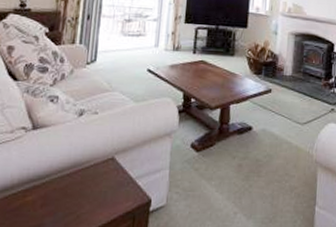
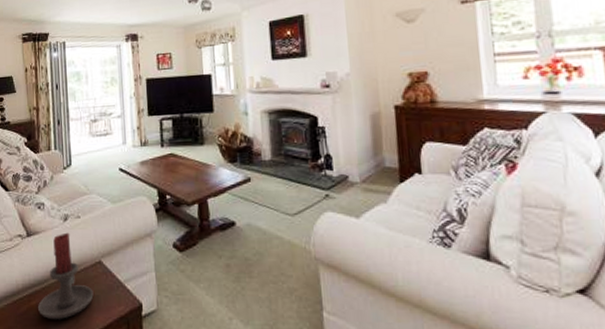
candle holder: none [34,127,101,215] -> present [38,232,94,319]

